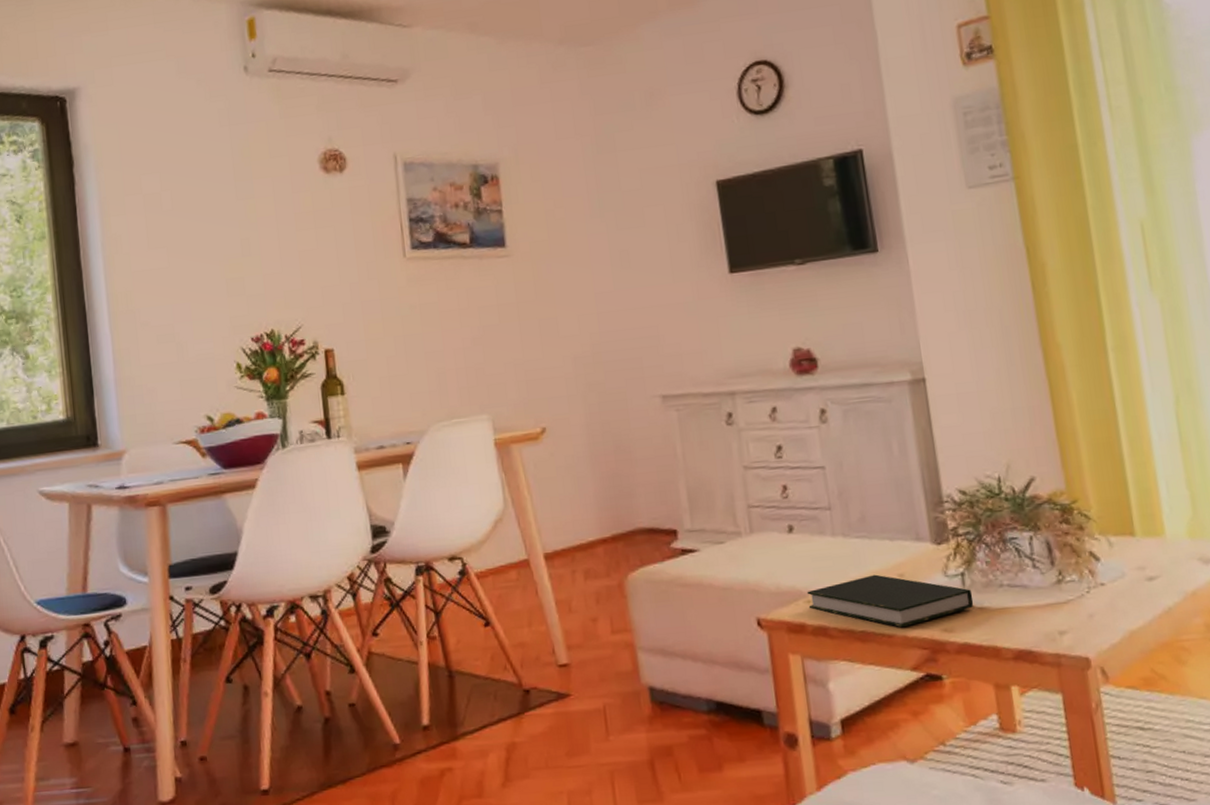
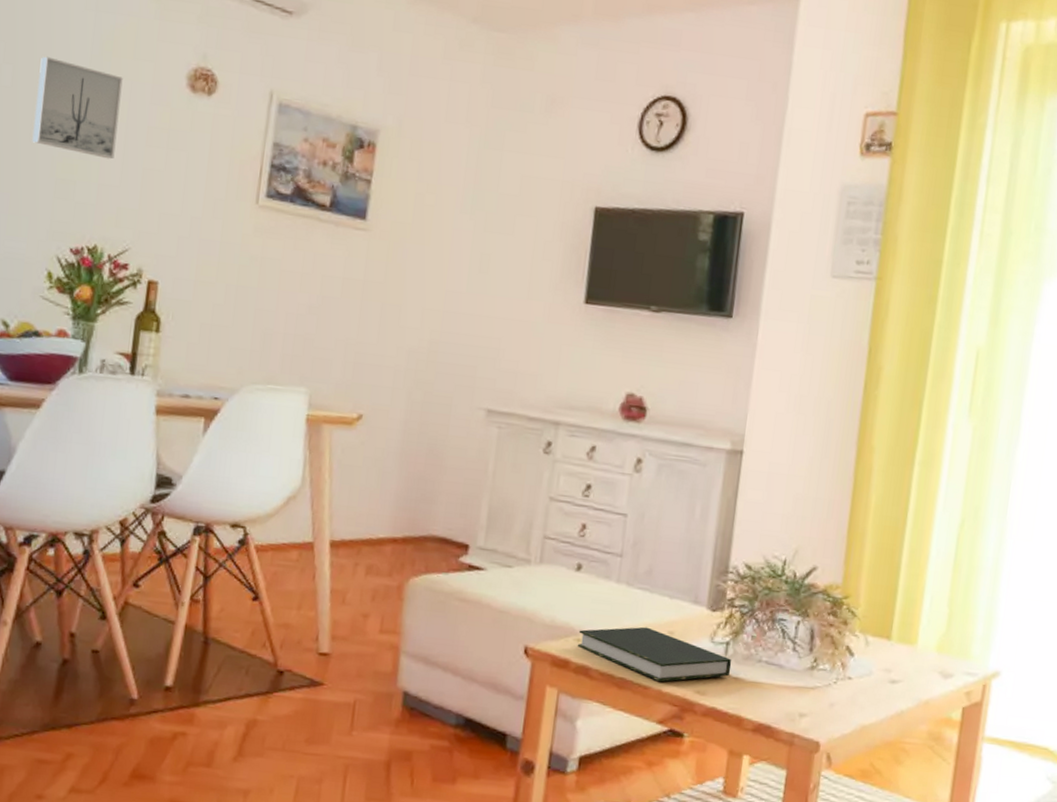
wall art: none [192,175,272,253] -> present [32,56,123,160]

